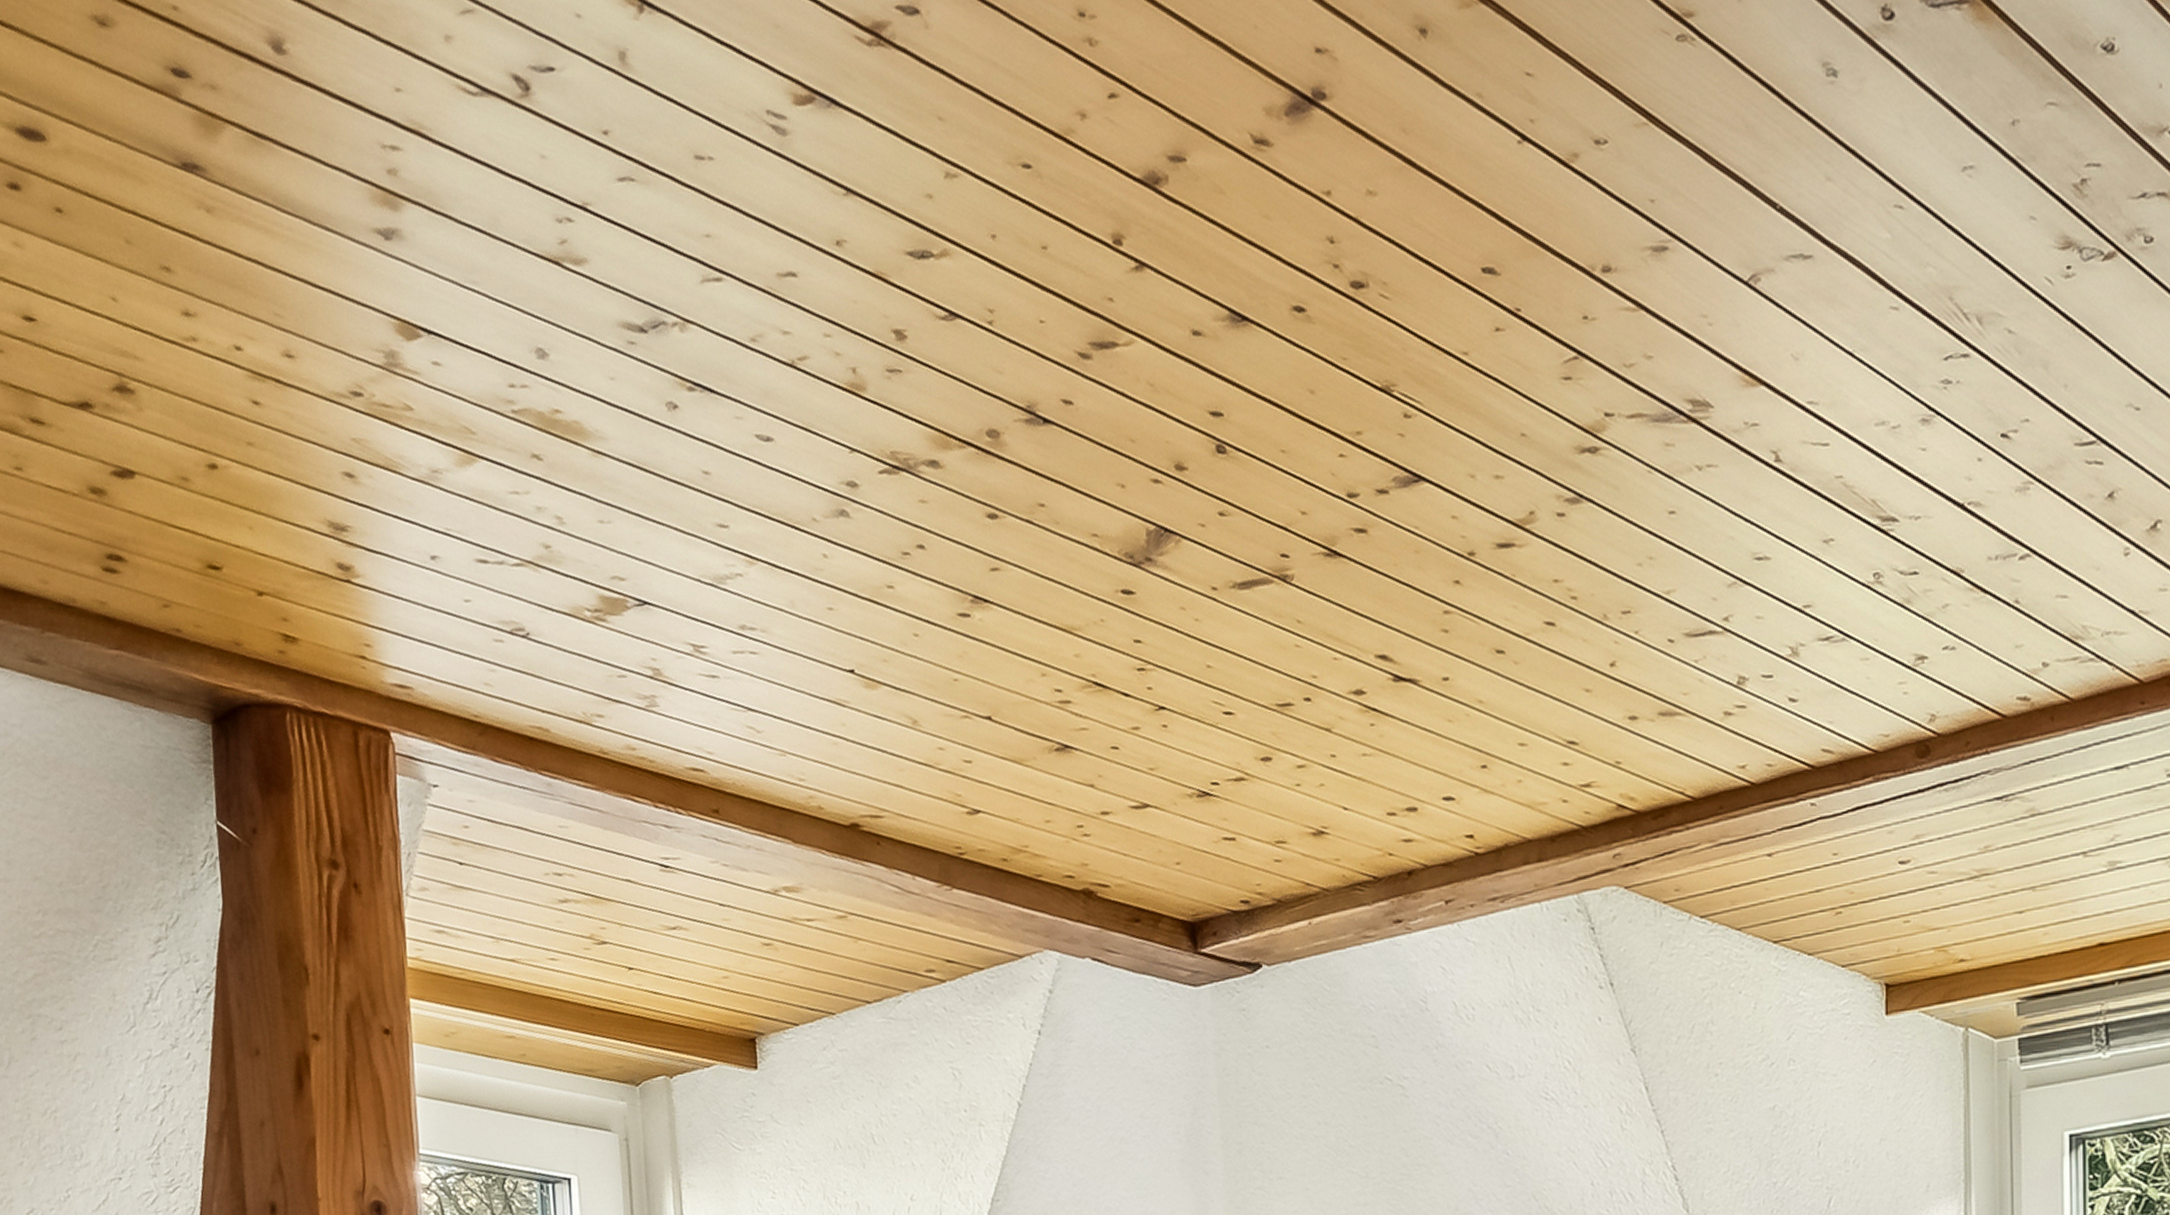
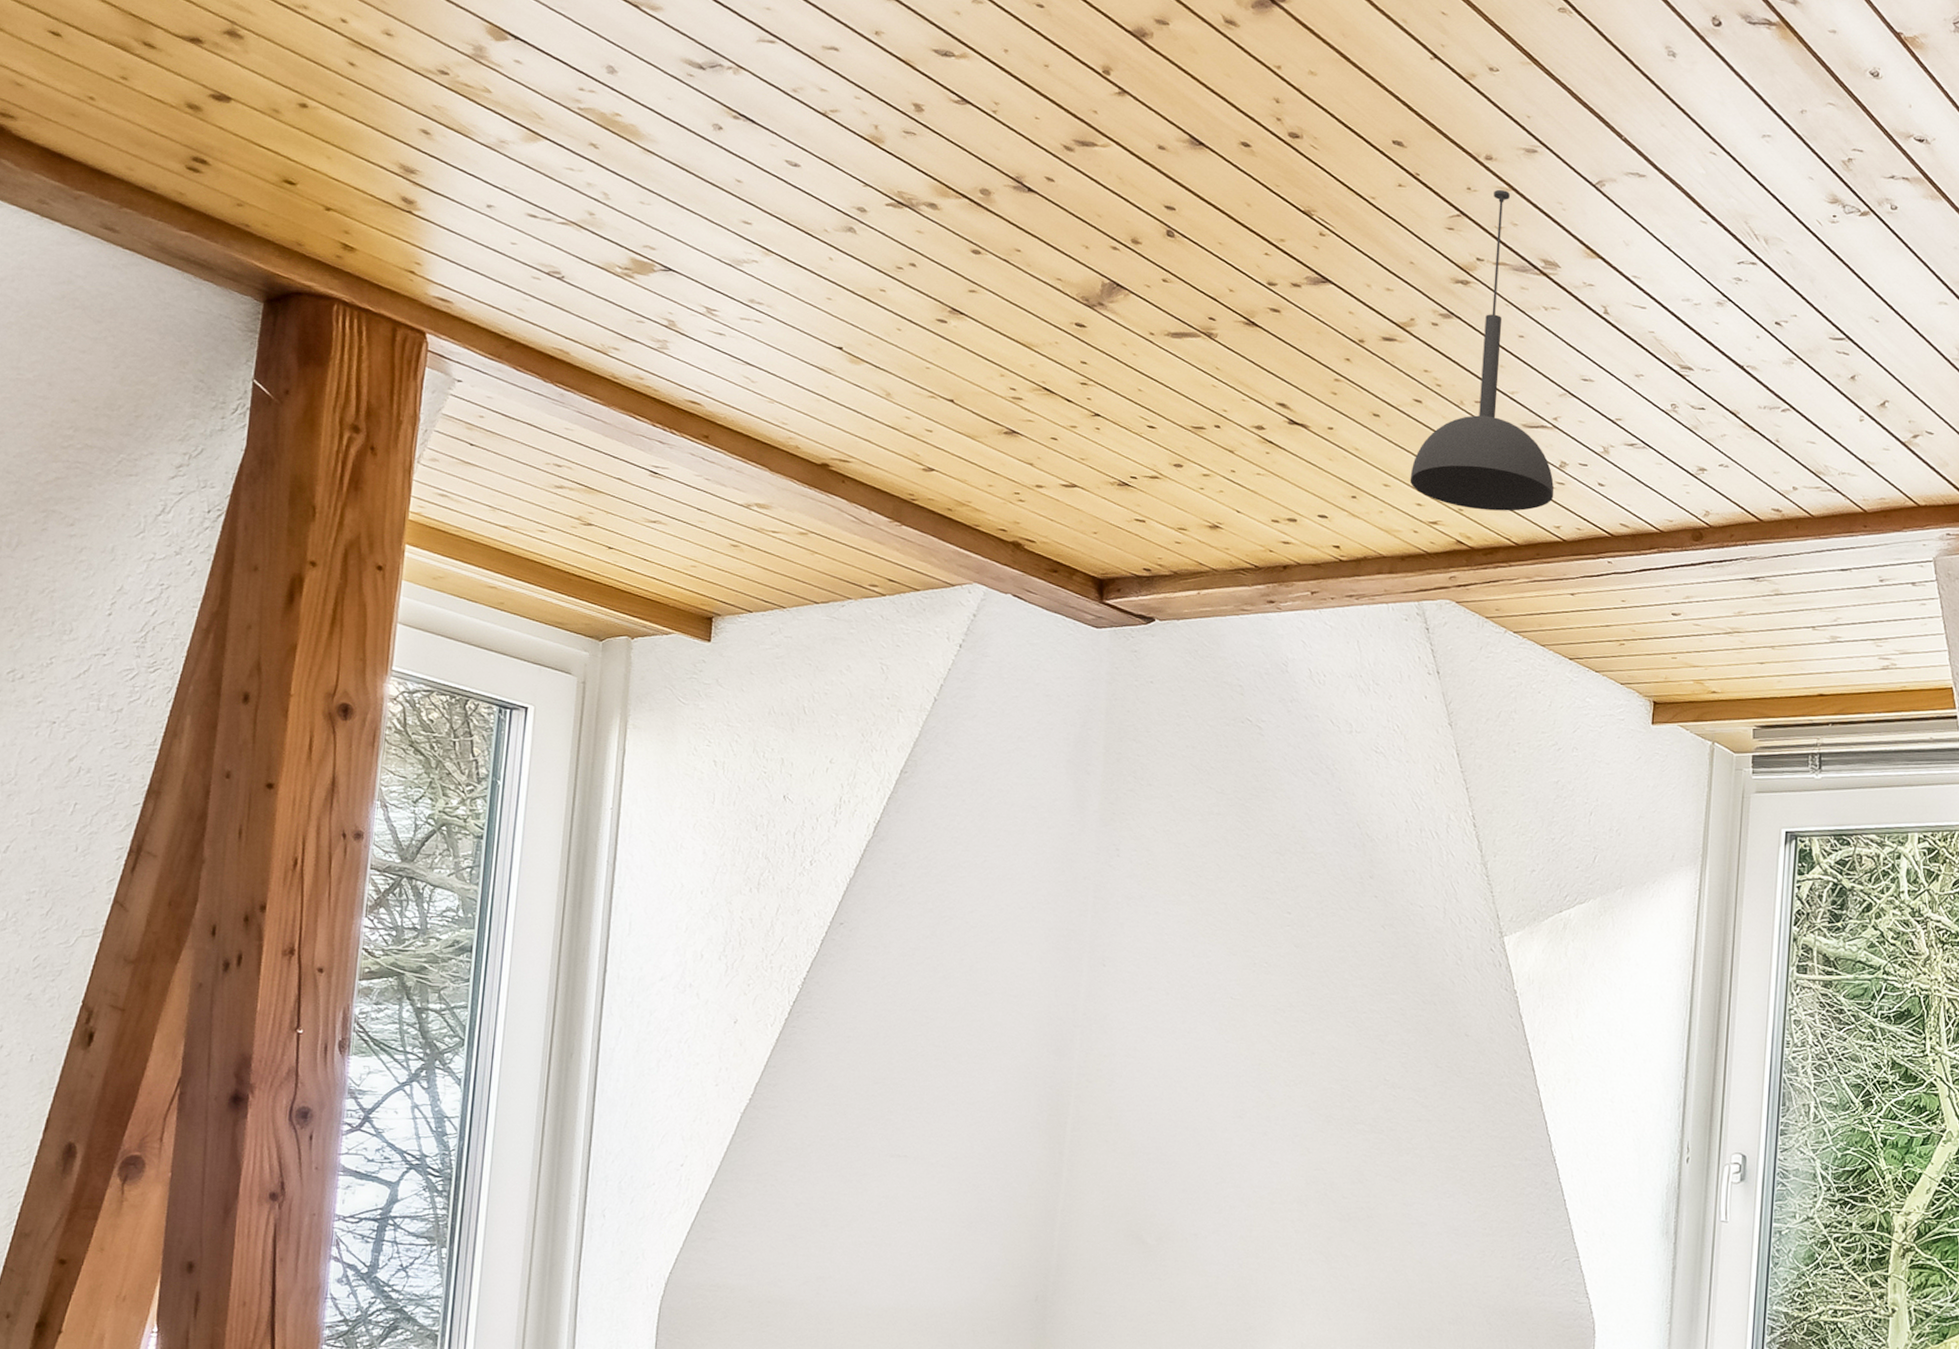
pendant light: none [1550,311,1734,760] -> present [1410,190,1554,512]

